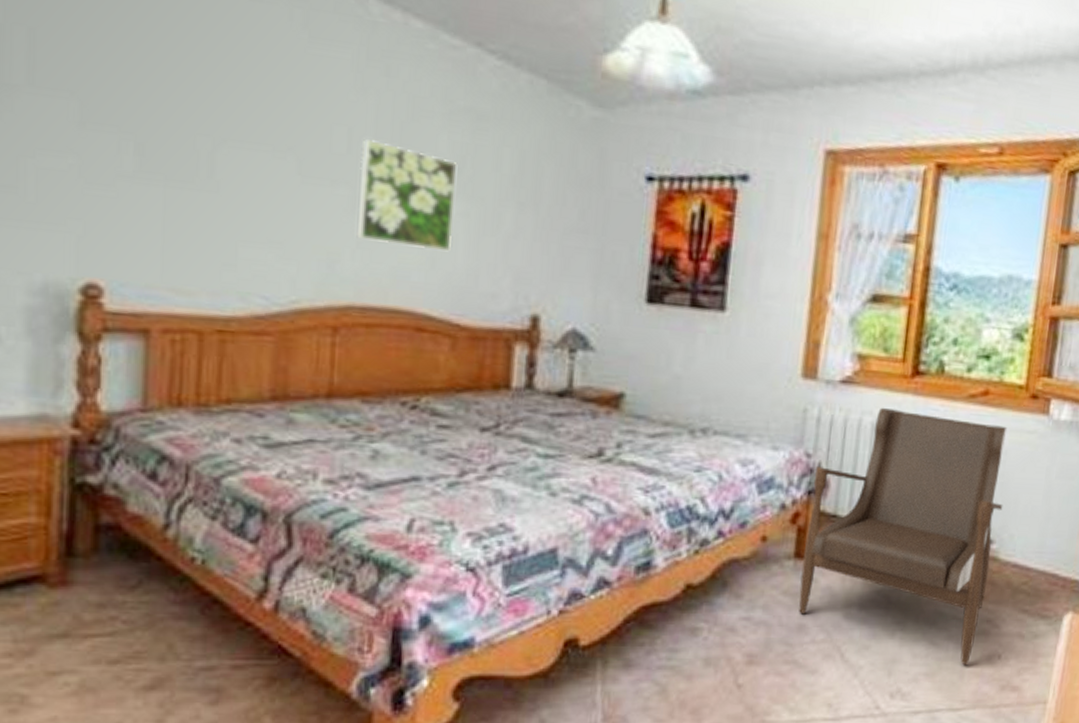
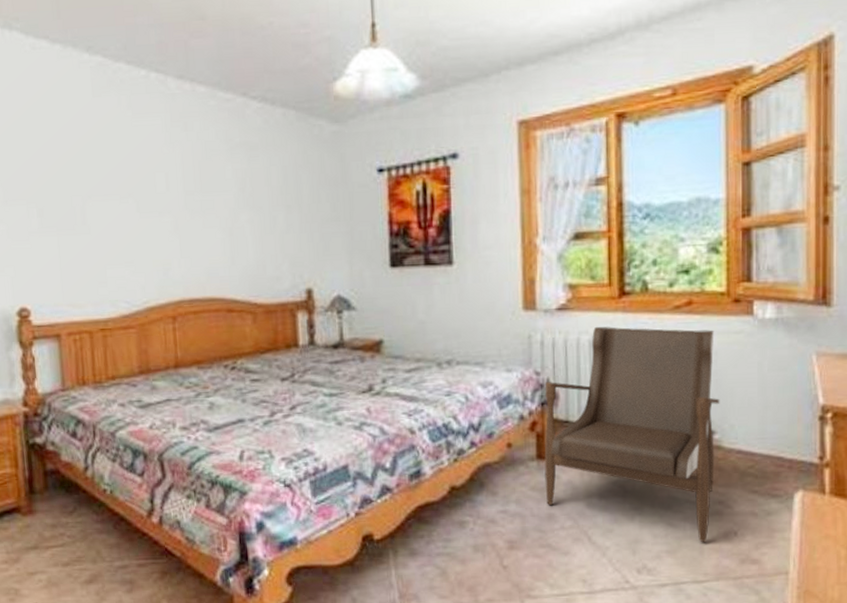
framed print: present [356,139,458,252] -> none [176,177,244,252]

